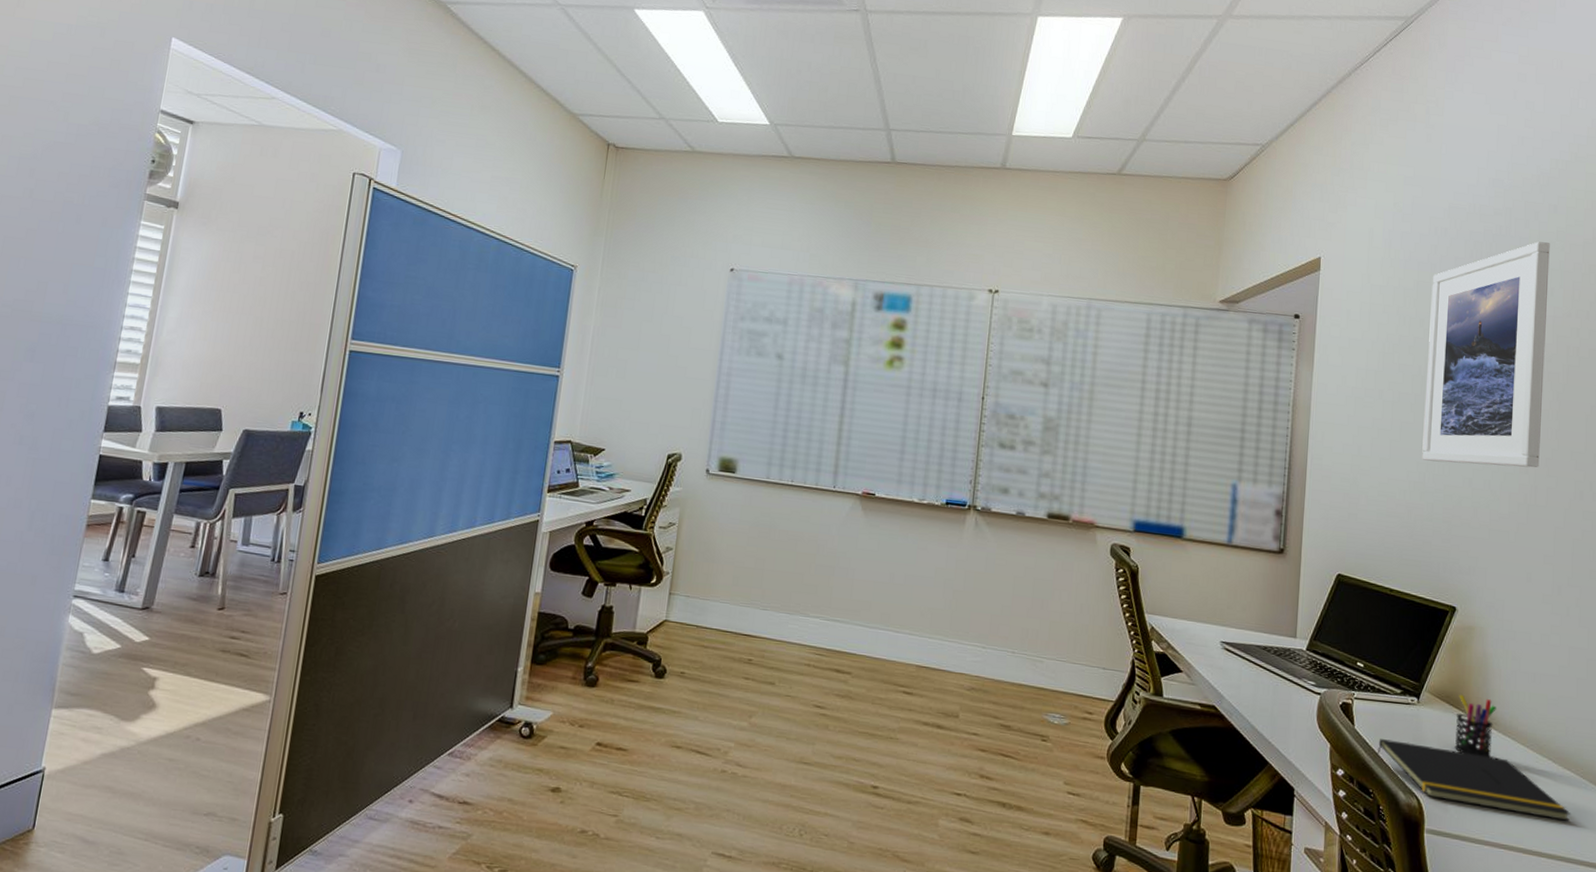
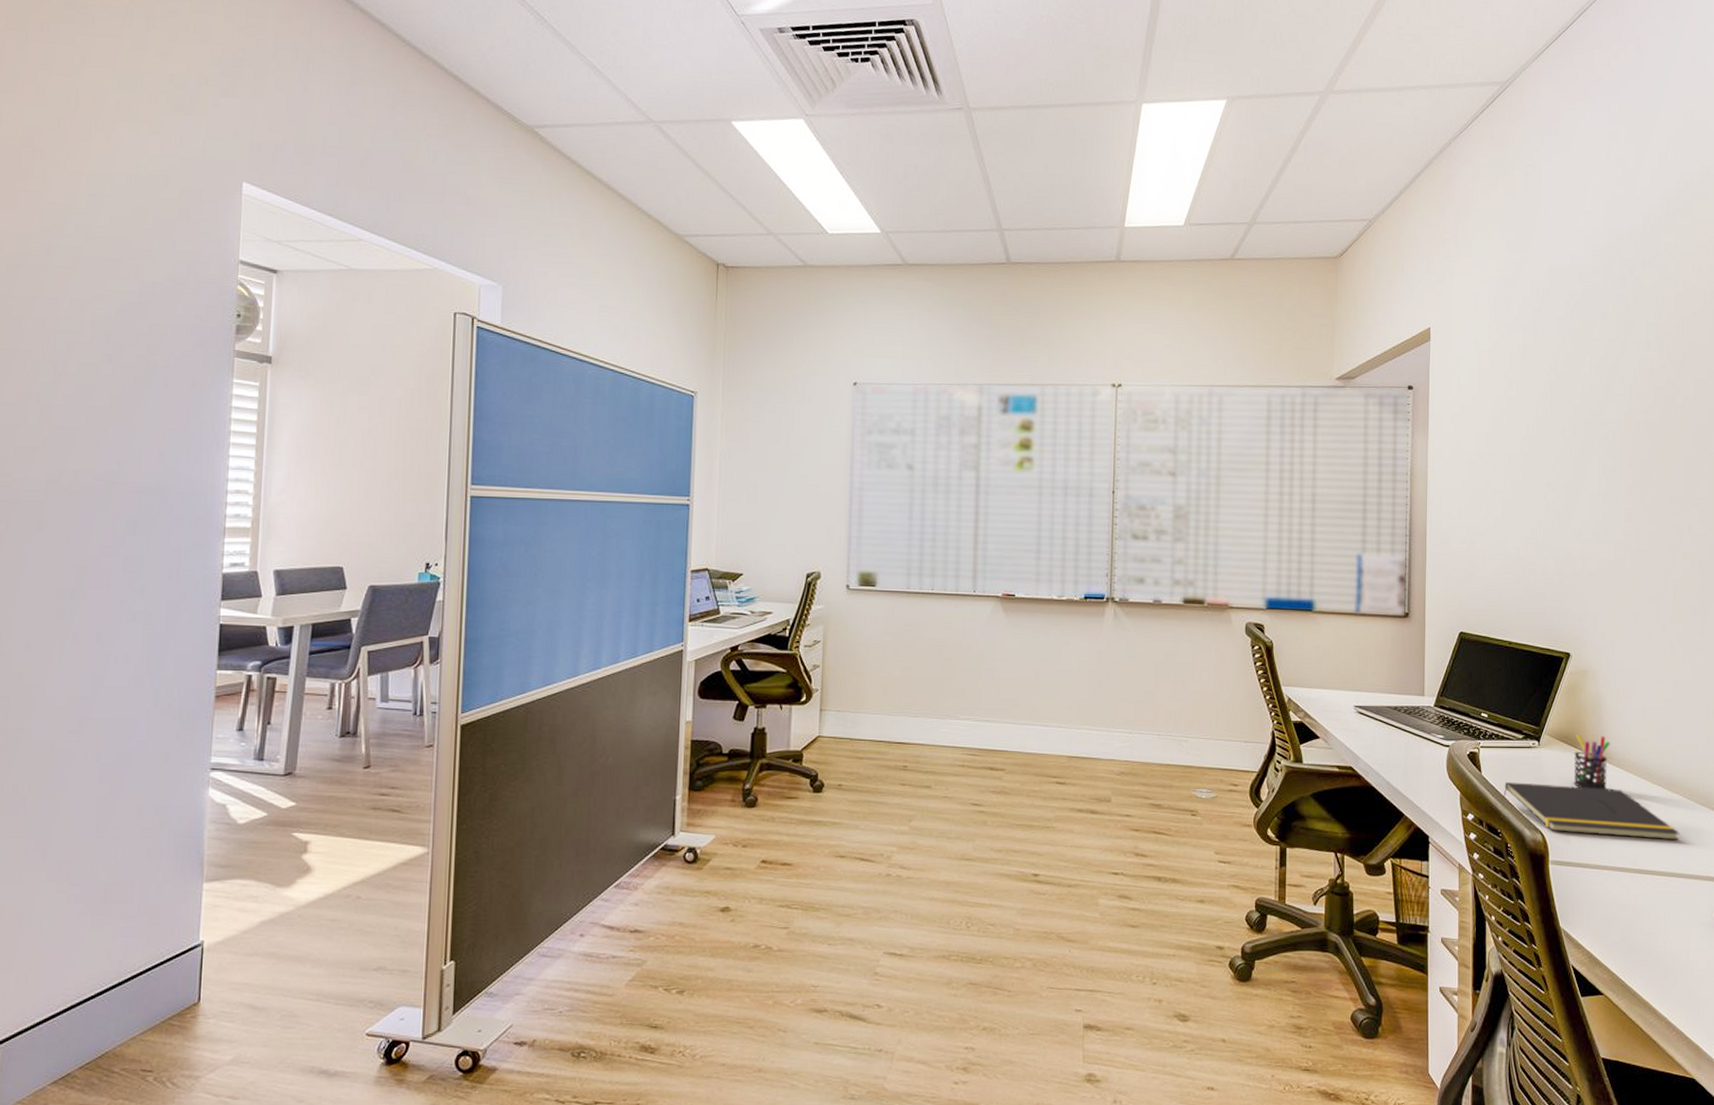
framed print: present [1422,241,1550,468] -> none [1533,297,1645,518]

